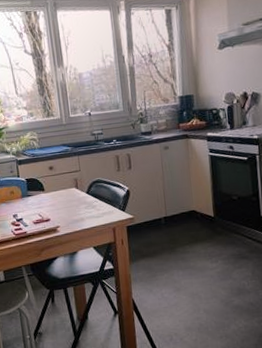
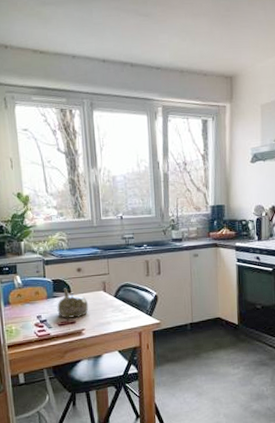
teapot: none [32,186,63,216] -> present [57,288,89,318]

